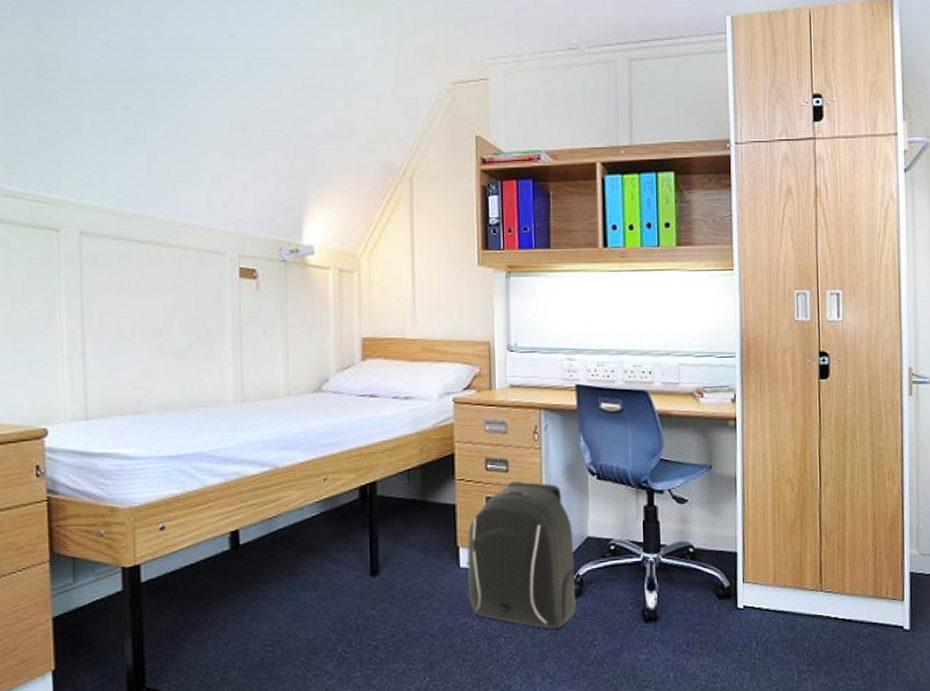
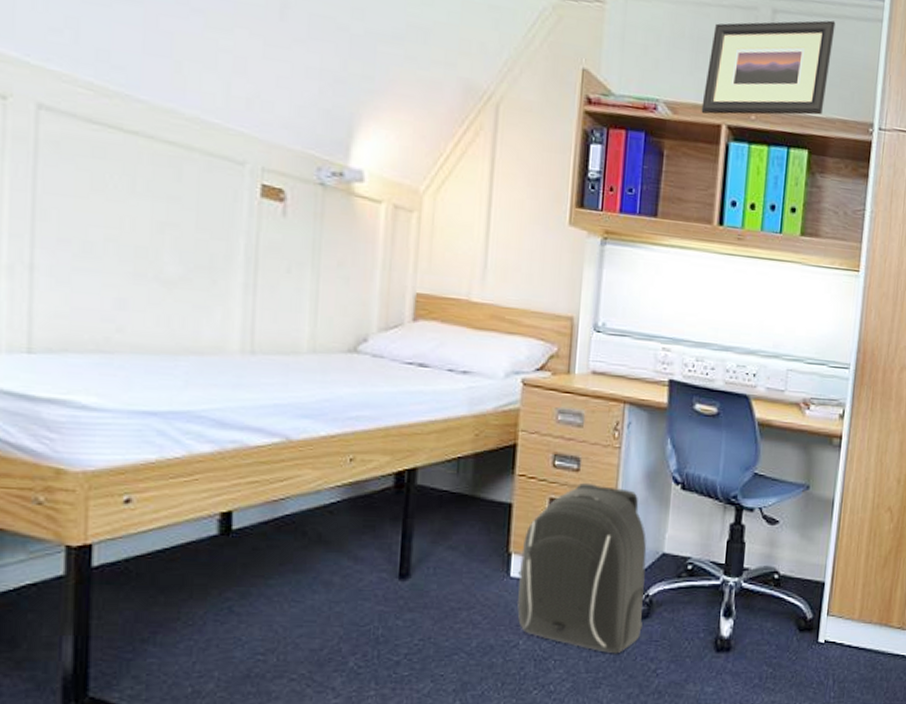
picture frame: none [577,59,685,155] -> present [701,20,836,115]

